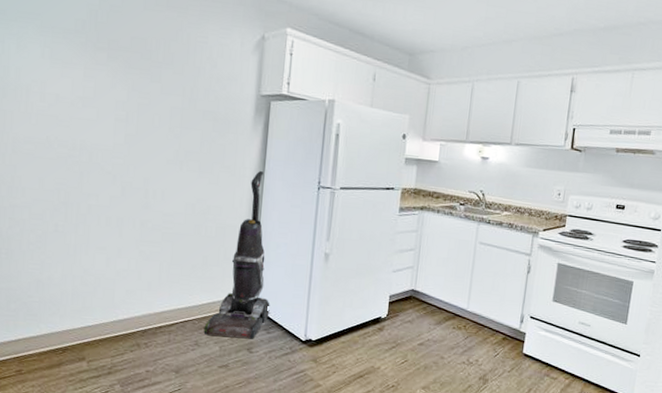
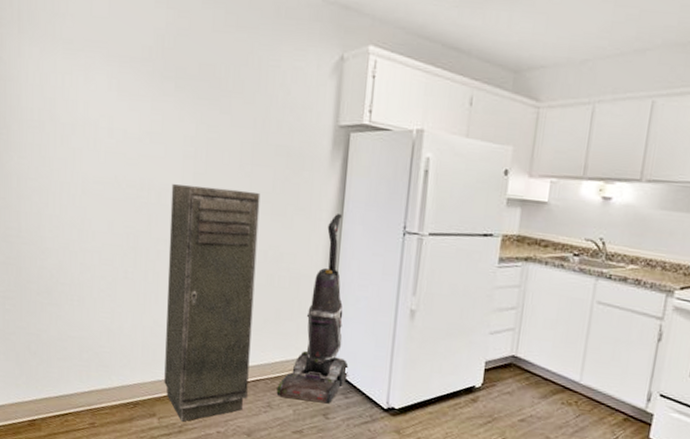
storage cabinet: none [94,144,189,364] -> present [164,184,261,422]

